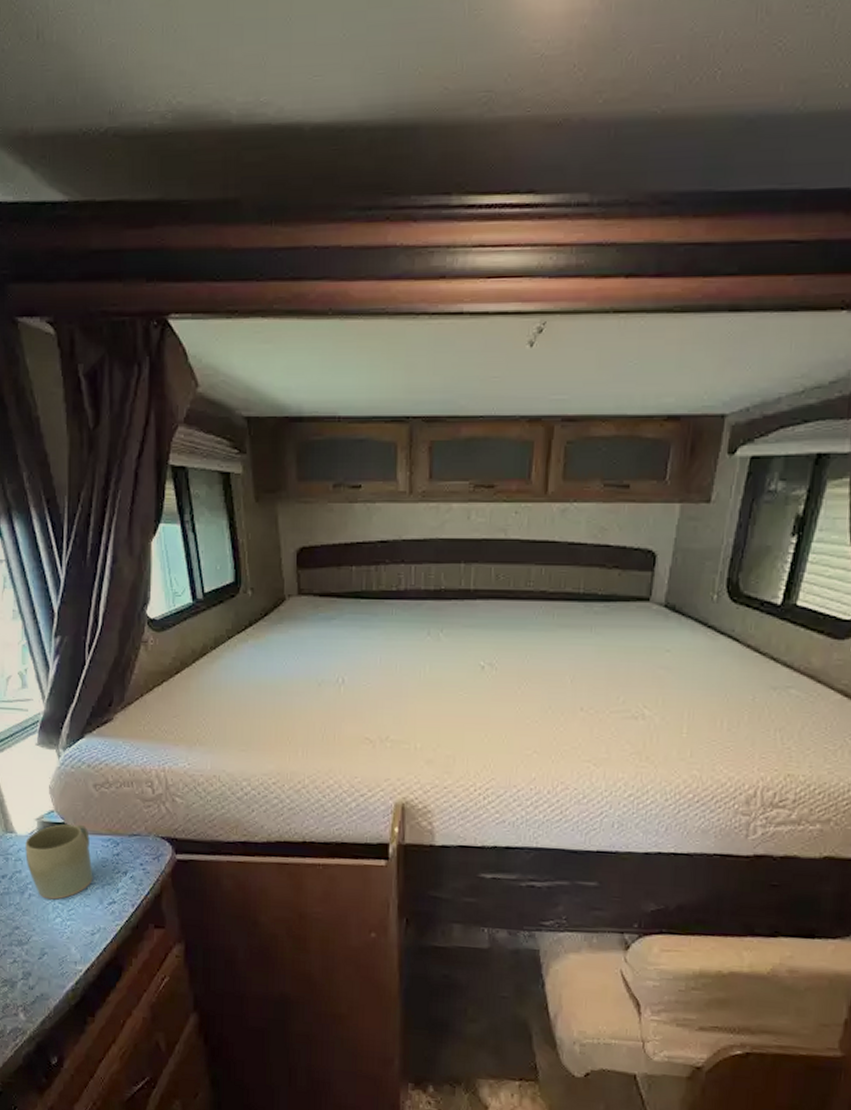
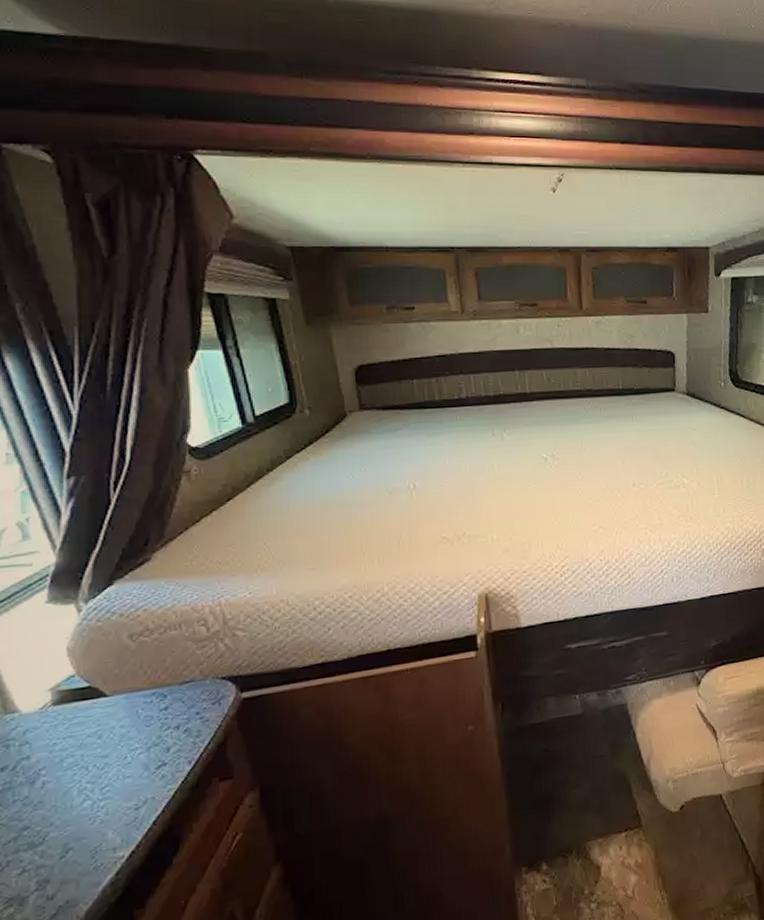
mug: present [25,824,93,900] -> none [34,683,134,783]

